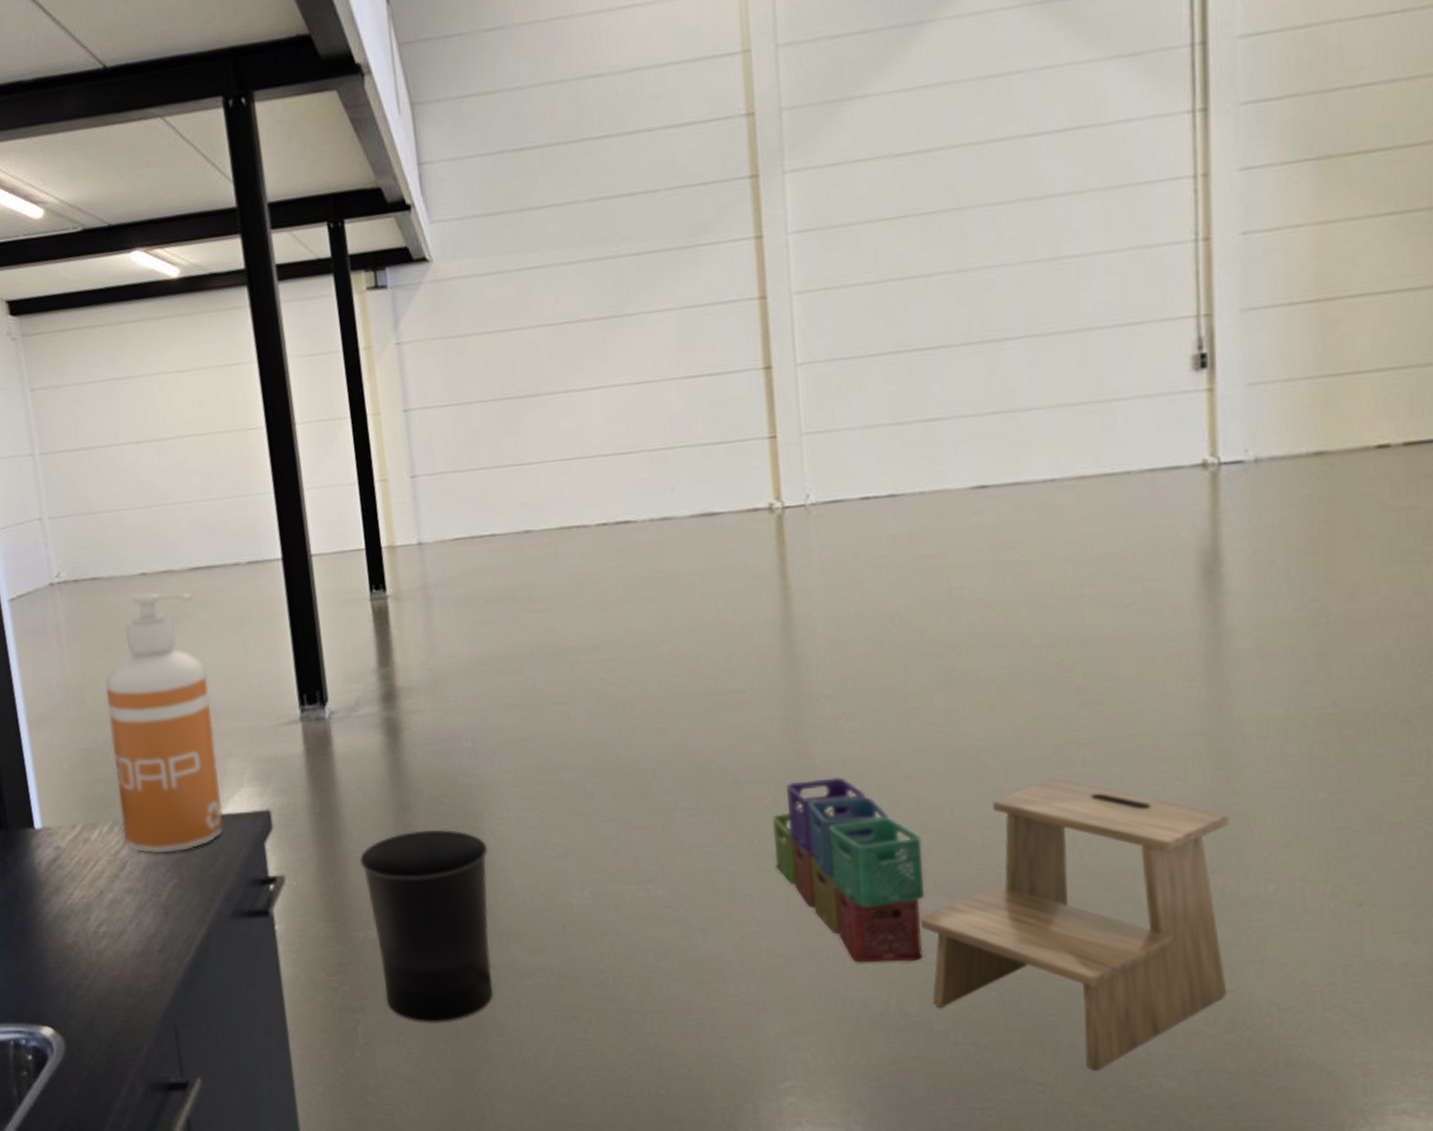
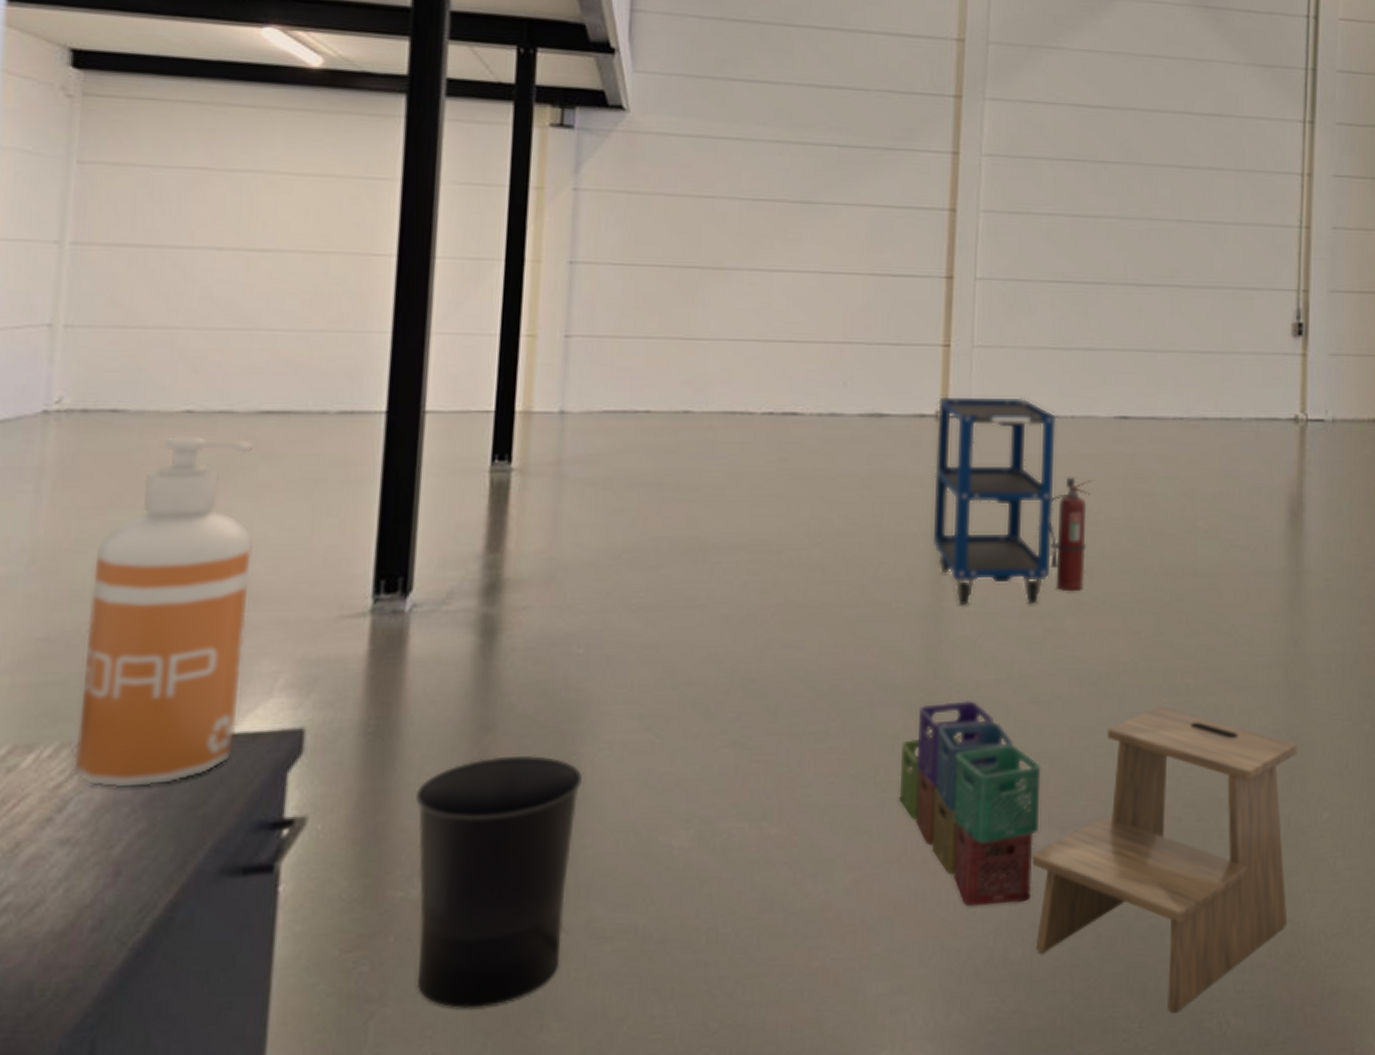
utility cart: none [769,479,912,688] -> present [932,397,1057,605]
fire extinguisher: none [905,554,952,669] -> present [1050,477,1093,592]

